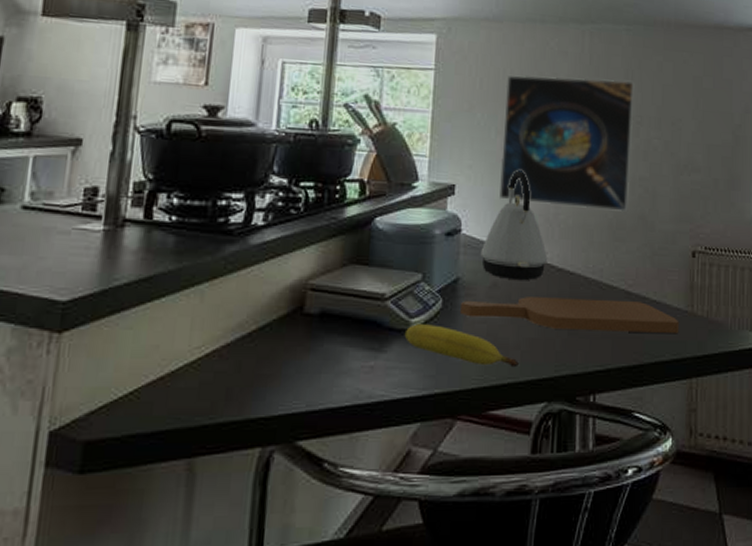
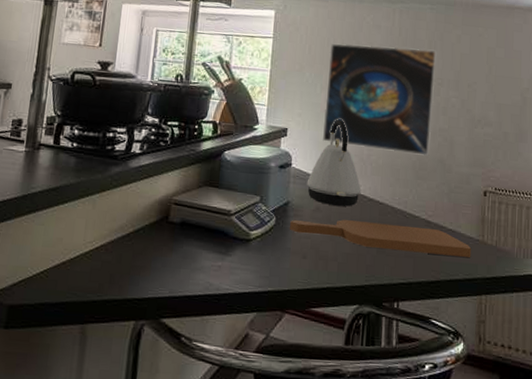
fruit: present [404,324,519,366] -> none [245,235,336,274]

